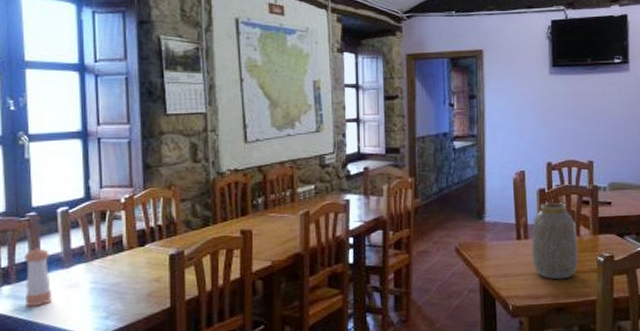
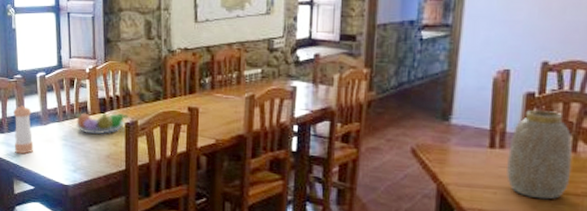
fruit bowl: none [108,244,173,272] -> present [75,113,128,135]

